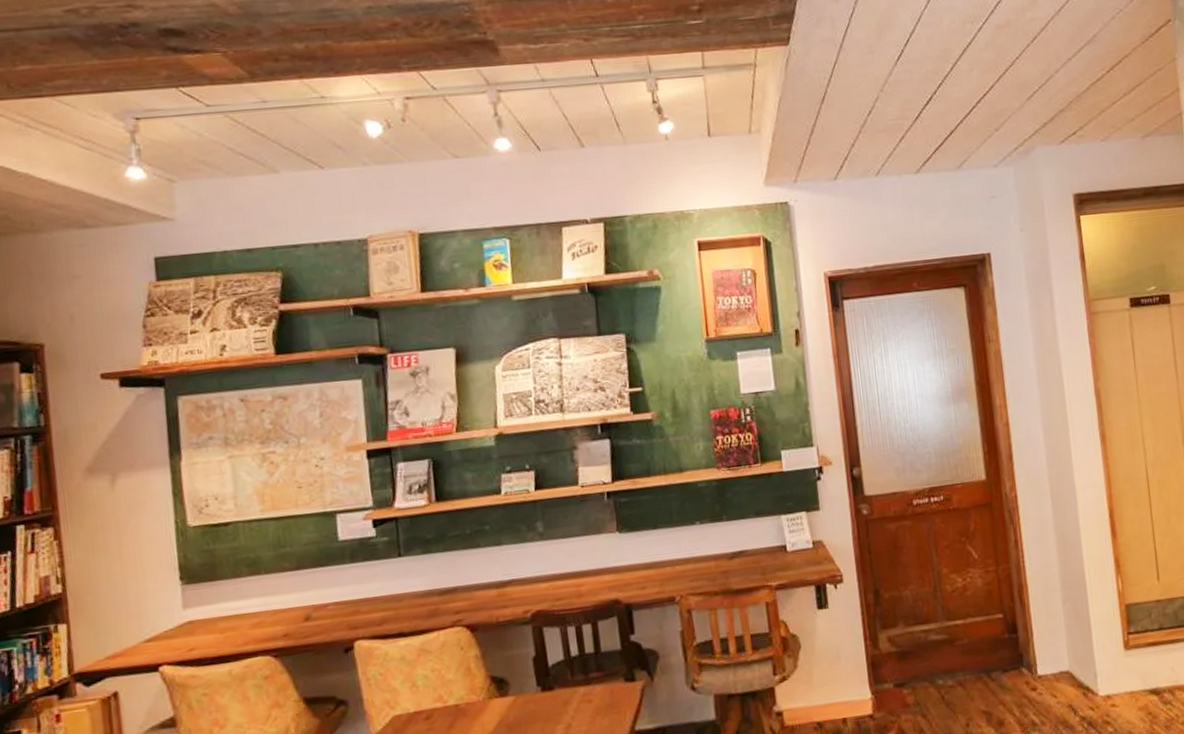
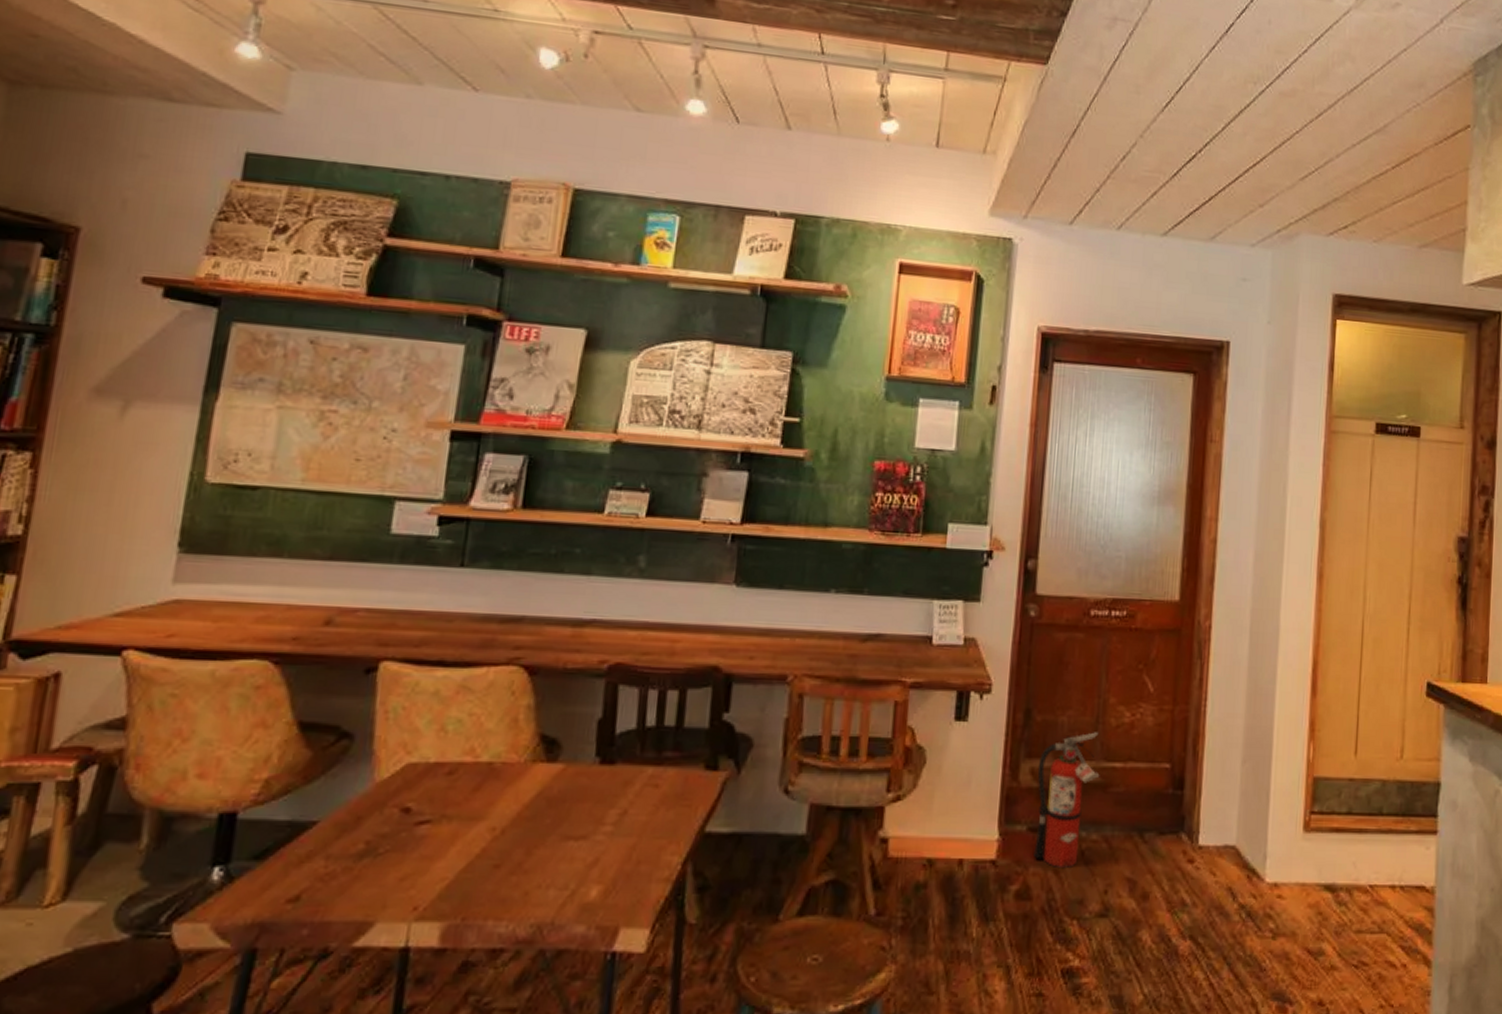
fire extinguisher: none [893,598,946,712] -> present [1034,732,1100,868]

